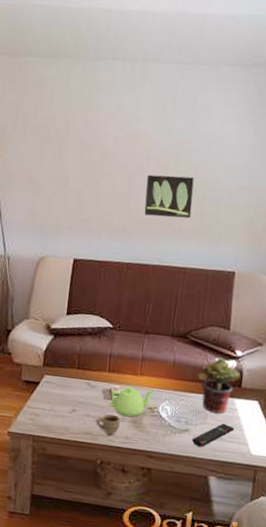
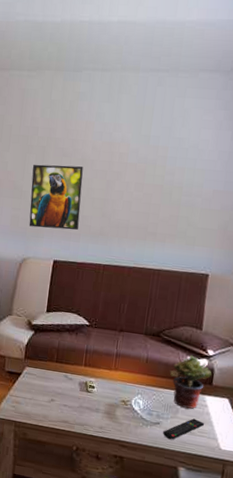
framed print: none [46,156,104,227] -> present [29,164,83,230]
cup: present [95,413,121,436] -> none [72,404,95,425]
teapot: present [109,387,155,418] -> none [84,380,128,409]
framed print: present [144,174,194,219] -> none [120,180,170,223]

